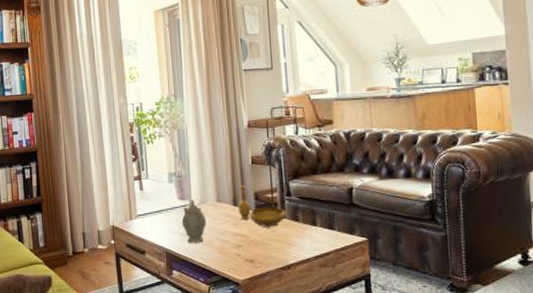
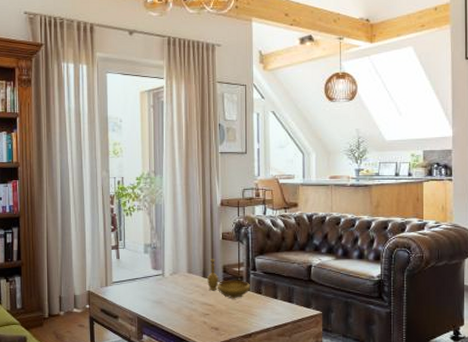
teapot: present [181,199,206,243] -> none [154,269,177,310]

